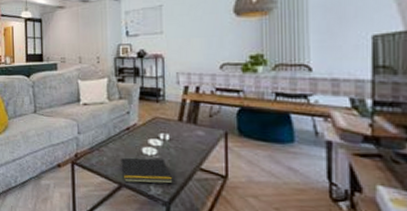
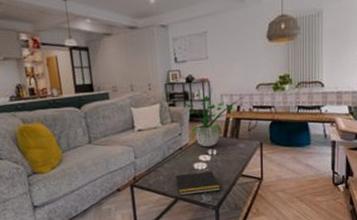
potted plant: none [135,64,208,131] -> present [185,87,247,148]

